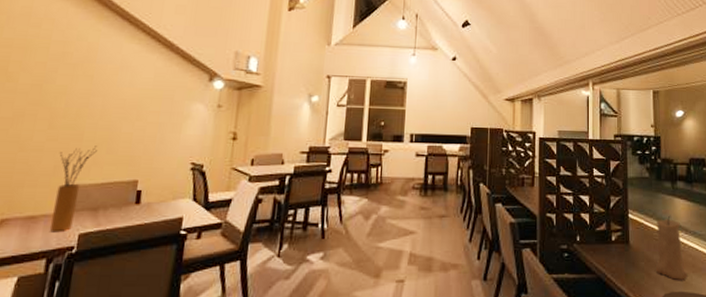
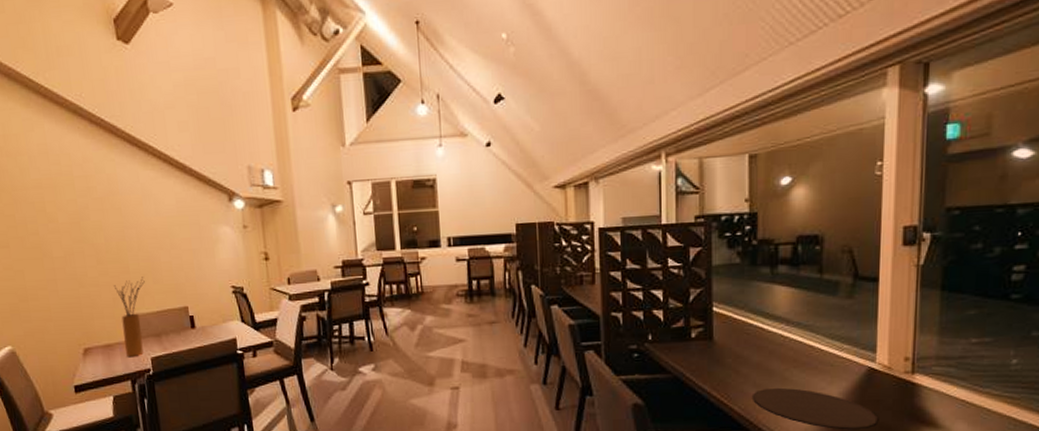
candle: present [656,215,688,280] -> none [747,305,787,376]

